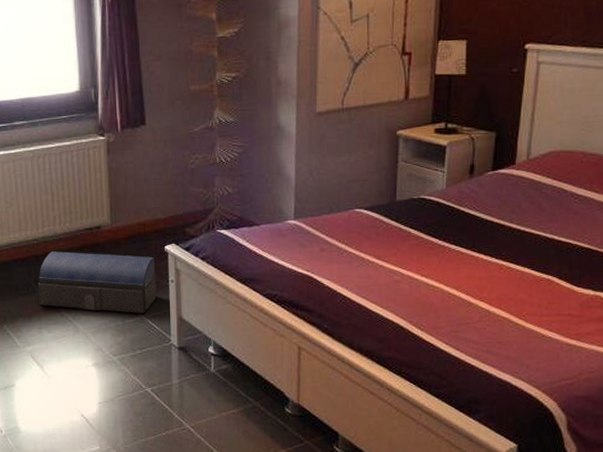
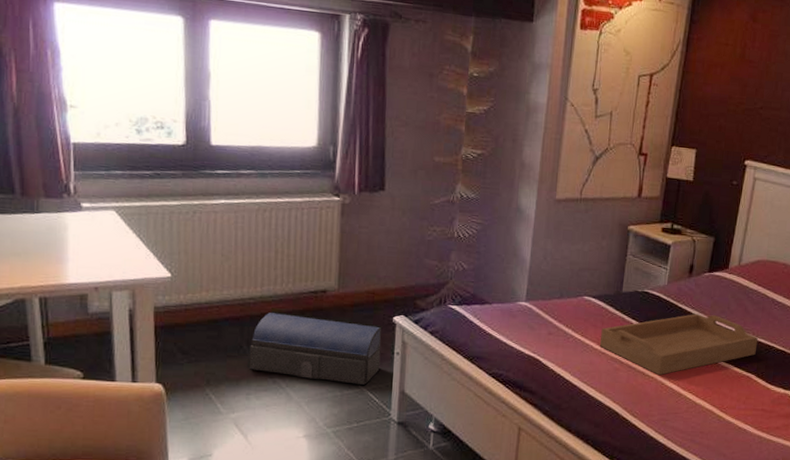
serving tray: none [376,216,558,285] -> present [599,313,758,376]

